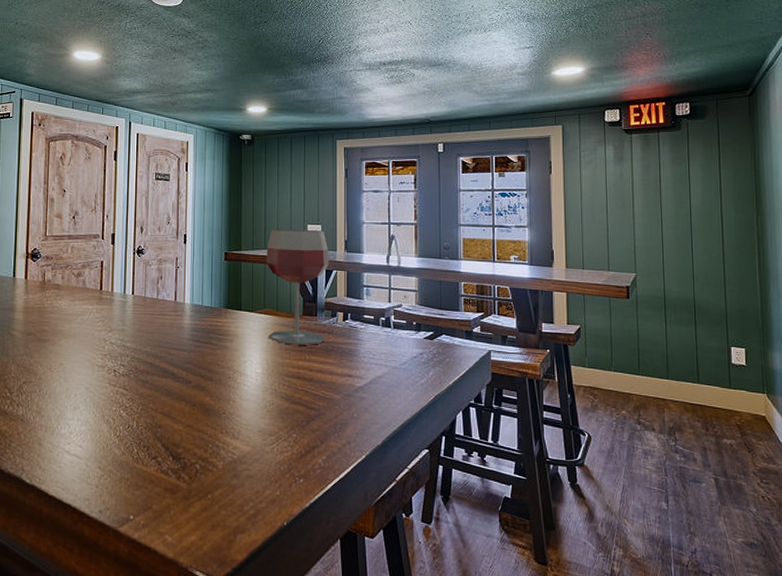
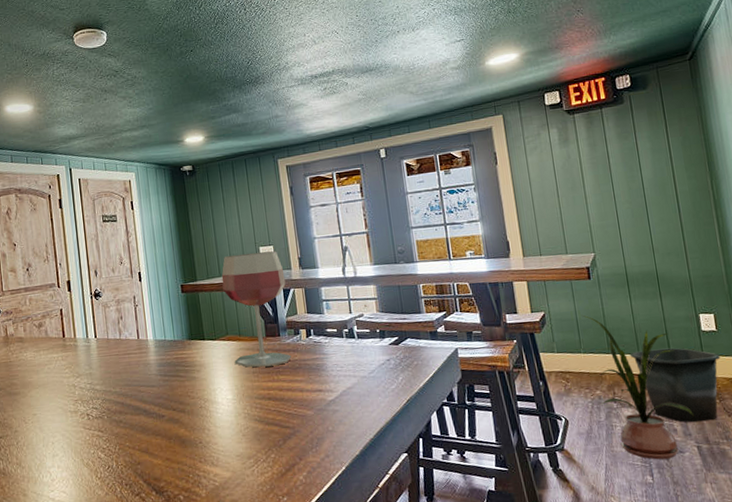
house plant: none [617,334,714,487] -> present [582,315,694,460]
waste bin: none [659,376,747,455] -> present [629,348,721,423]

